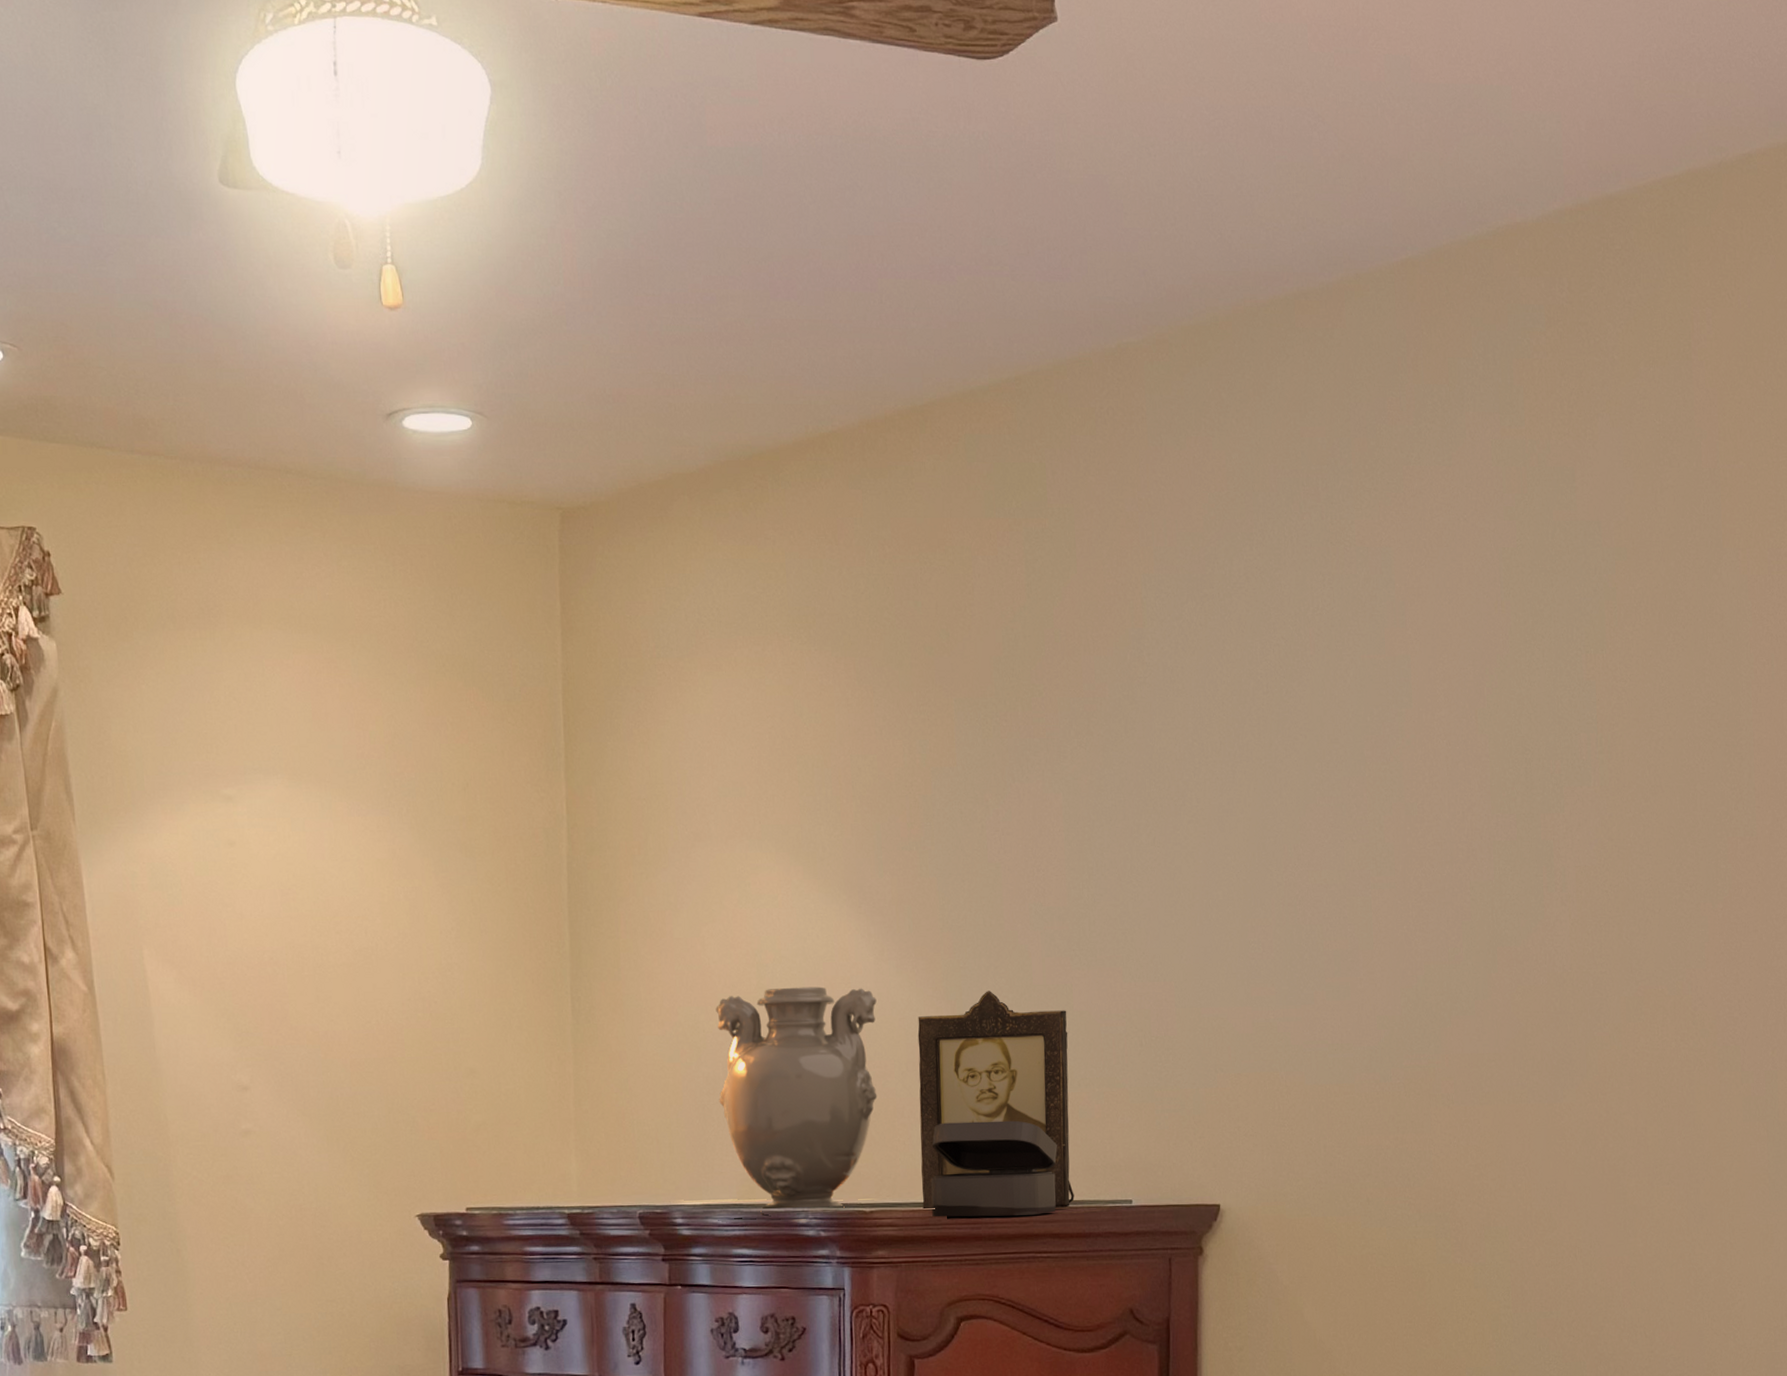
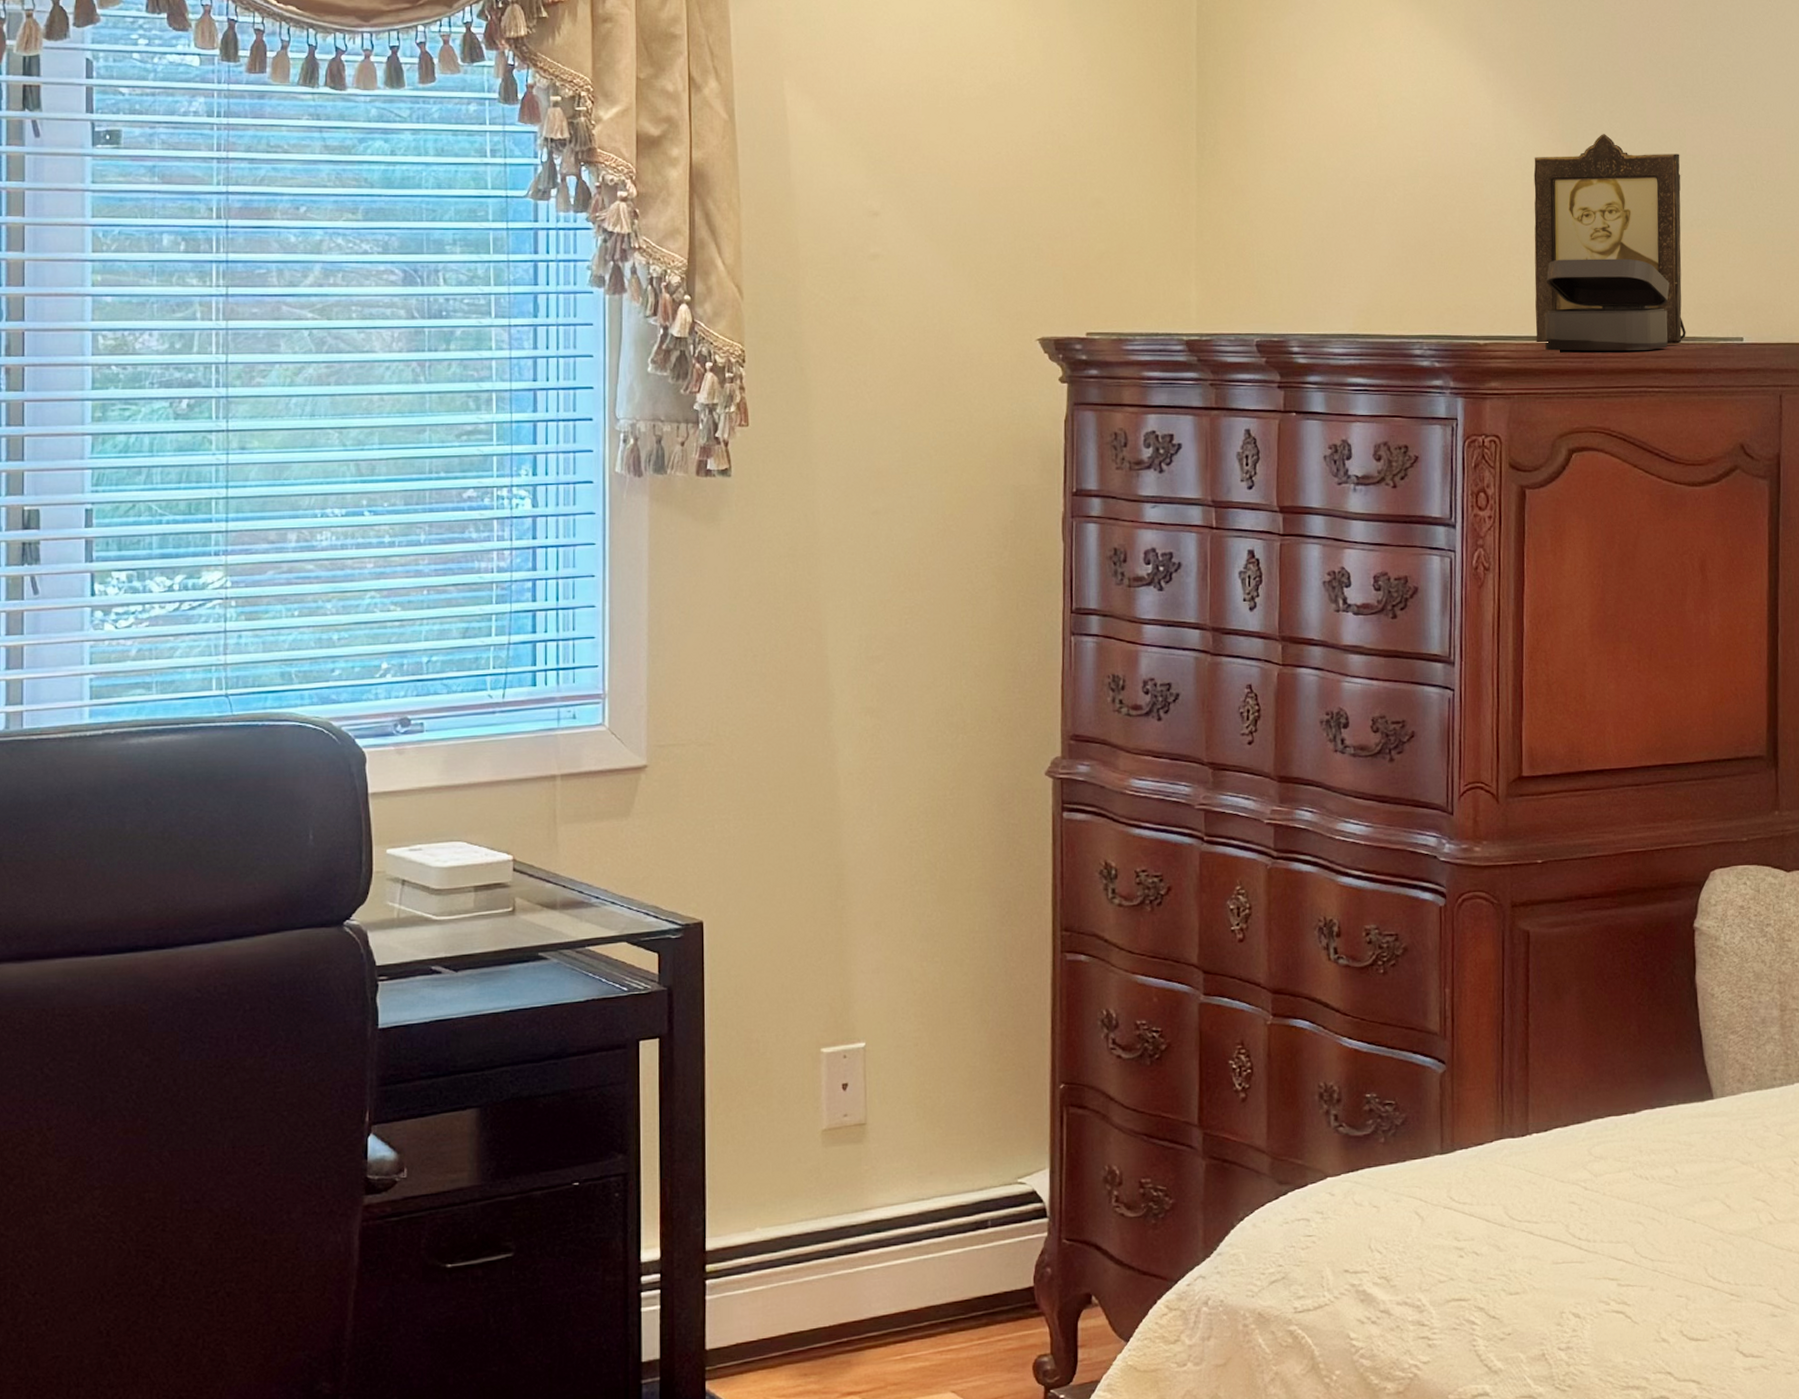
decorative vase: present [716,986,878,1217] -> none [1337,127,1494,347]

